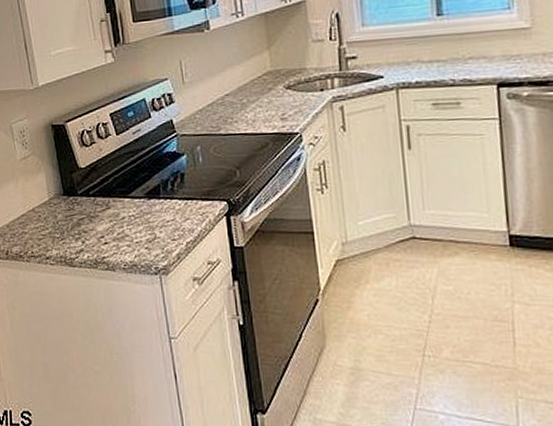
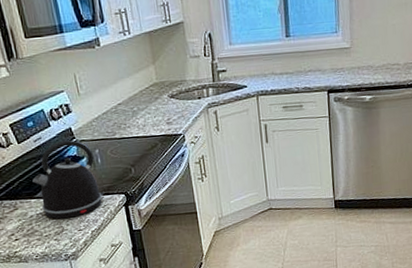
kettle: none [128,133,204,224] -> present [32,140,105,219]

